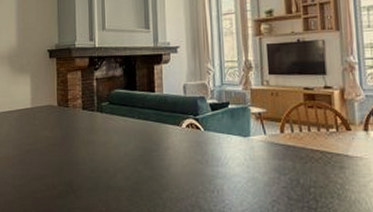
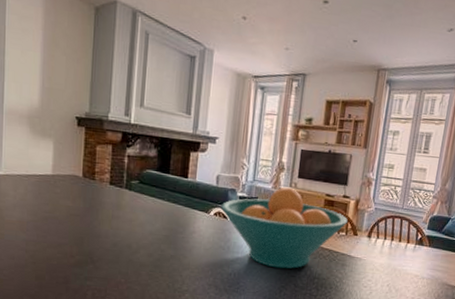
fruit bowl: none [192,86,336,180] -> present [220,187,348,269]

